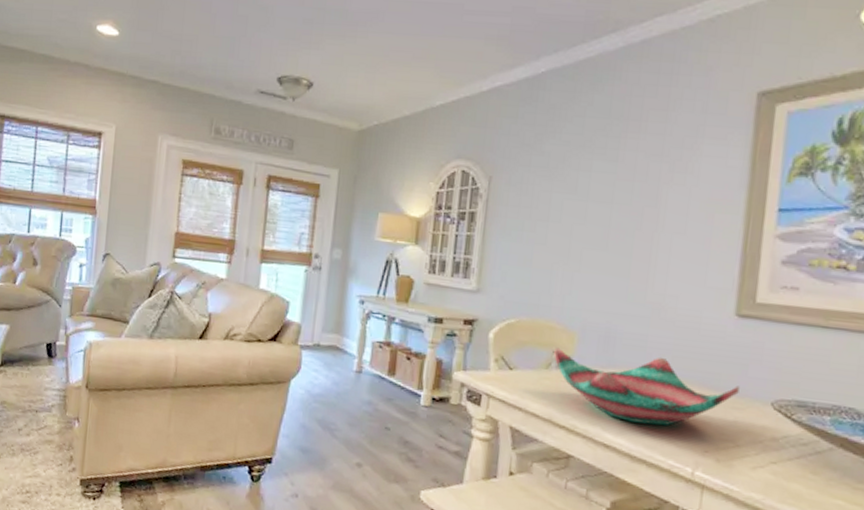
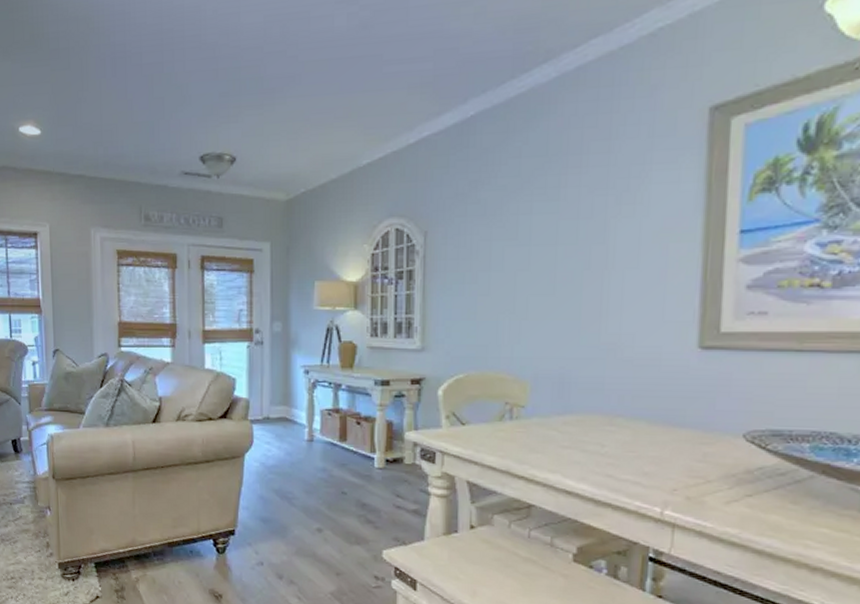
decorative bowl: present [554,347,740,426] -> none [507,398,707,468]

